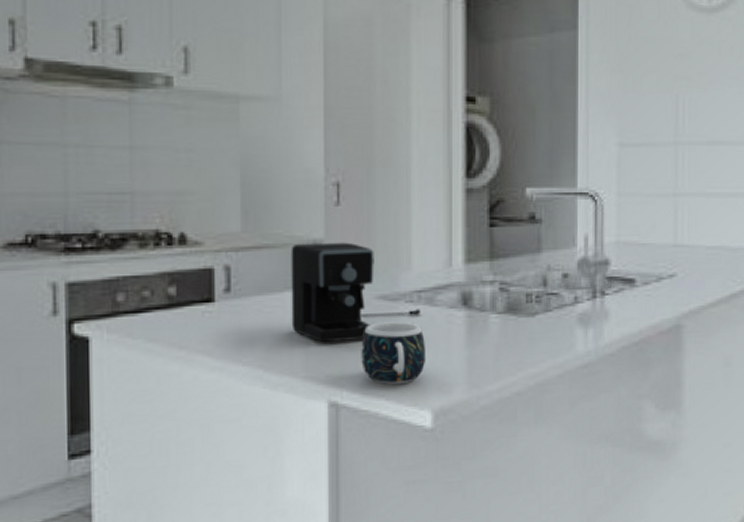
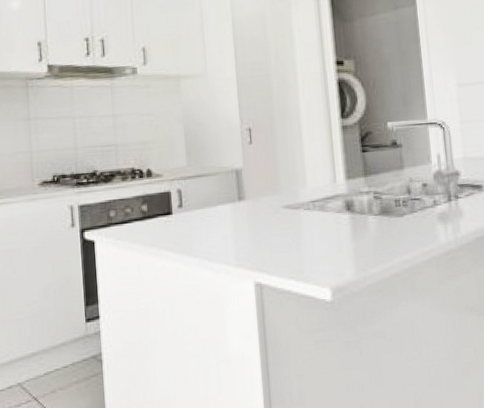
coffee maker: present [291,242,421,344] -> none [221,169,316,241]
mug: present [361,321,427,384] -> none [274,223,323,269]

